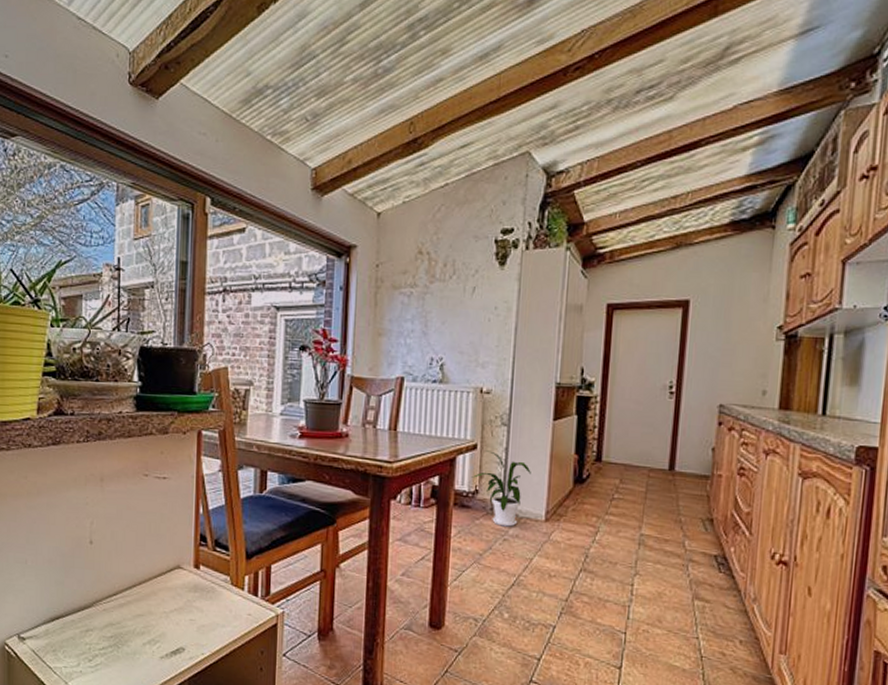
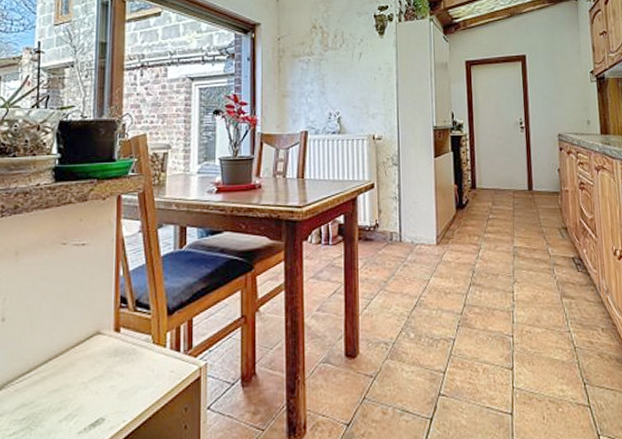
house plant: present [472,450,531,527] -> none [372,188,421,254]

